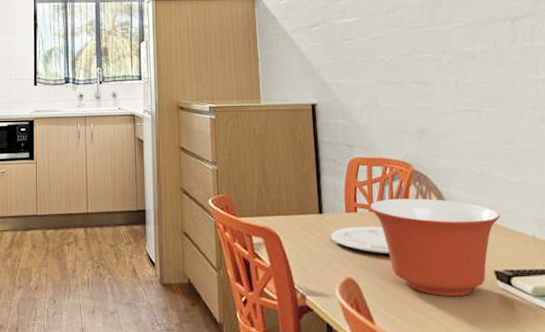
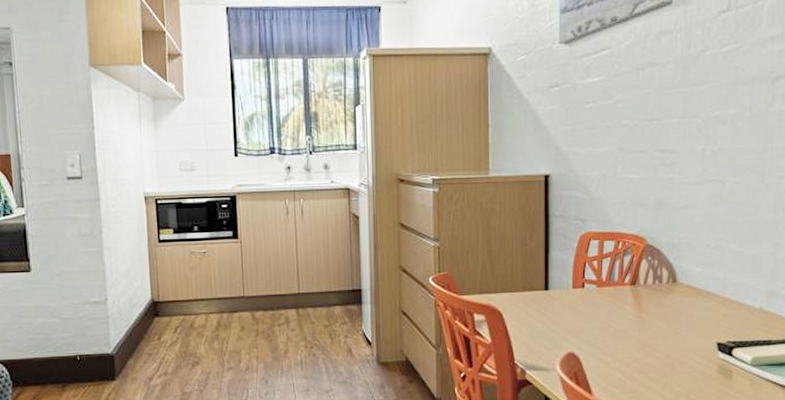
plate: present [331,226,389,254] -> none [556,301,614,329]
mixing bowl: present [369,198,501,296] -> none [597,273,730,367]

